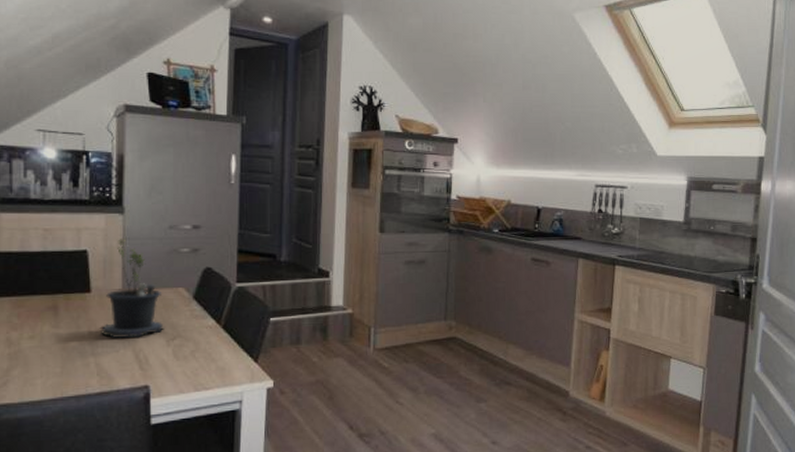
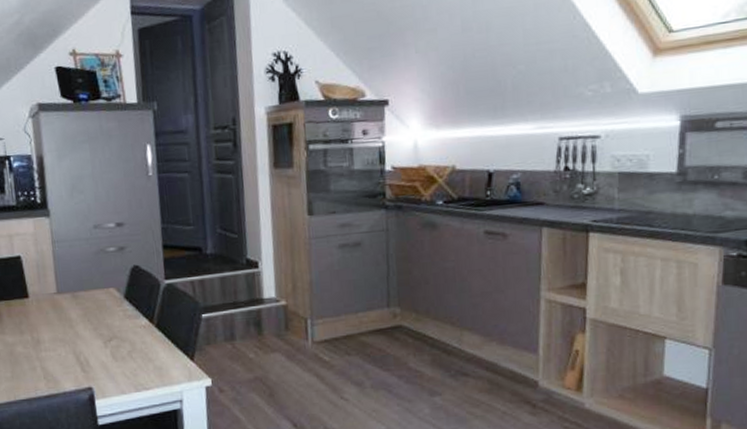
potted plant: present [101,237,164,339] -> none [42,241,100,343]

